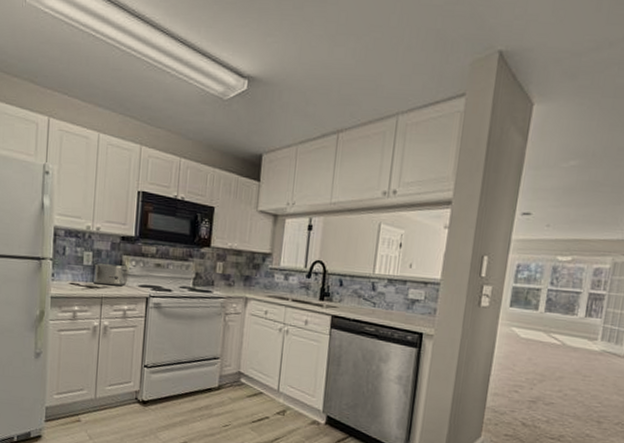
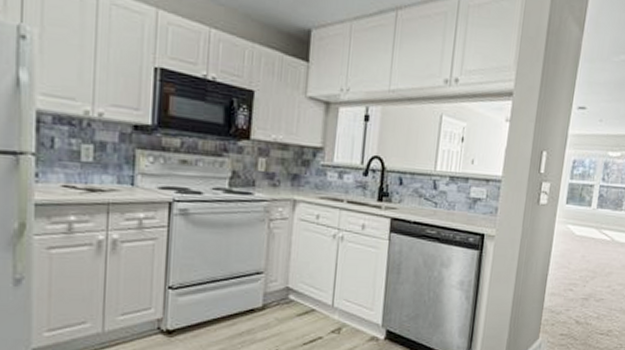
toaster: present [92,263,128,287] -> none [94,159,143,190]

